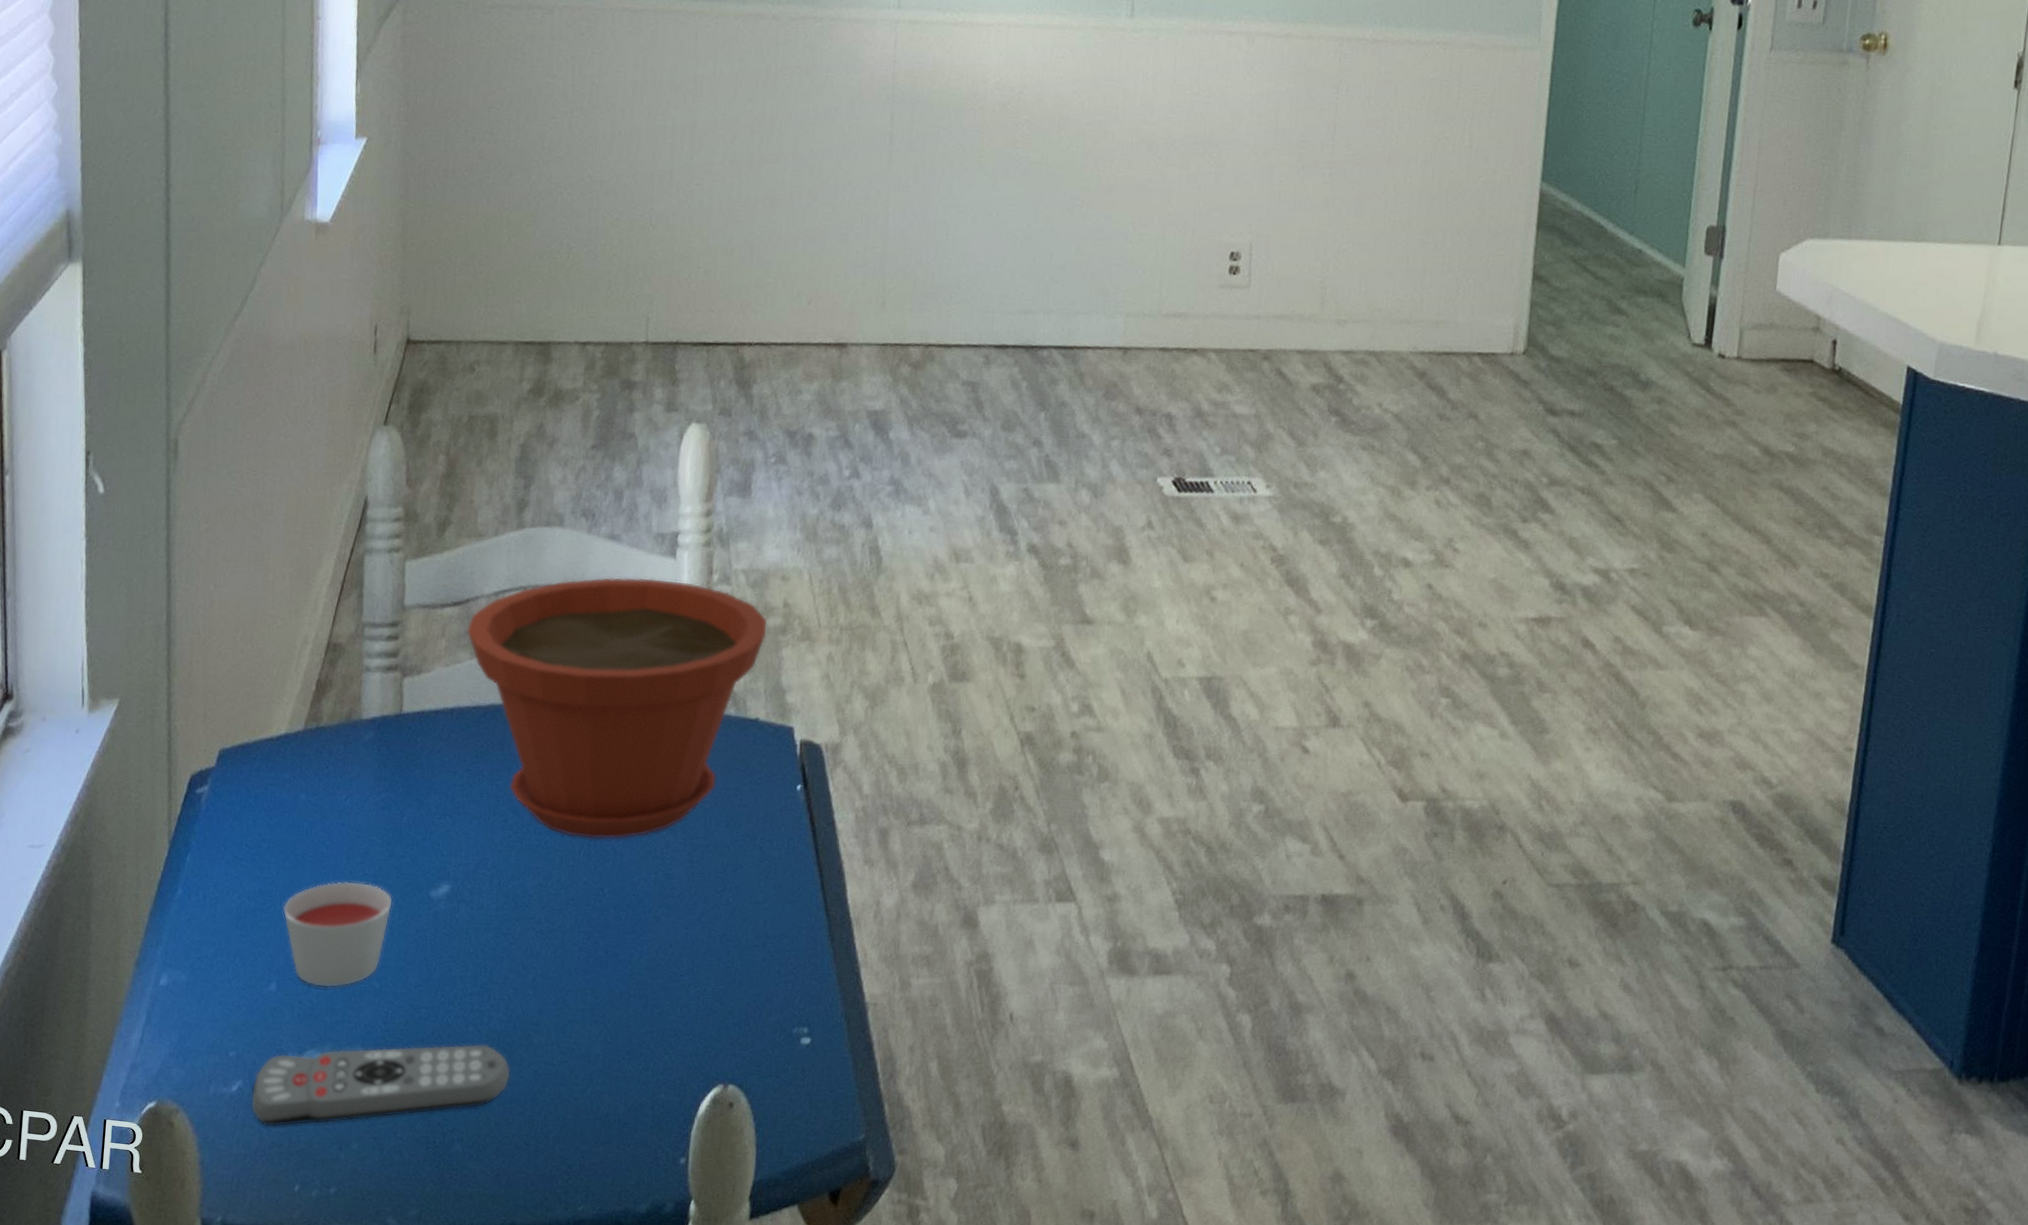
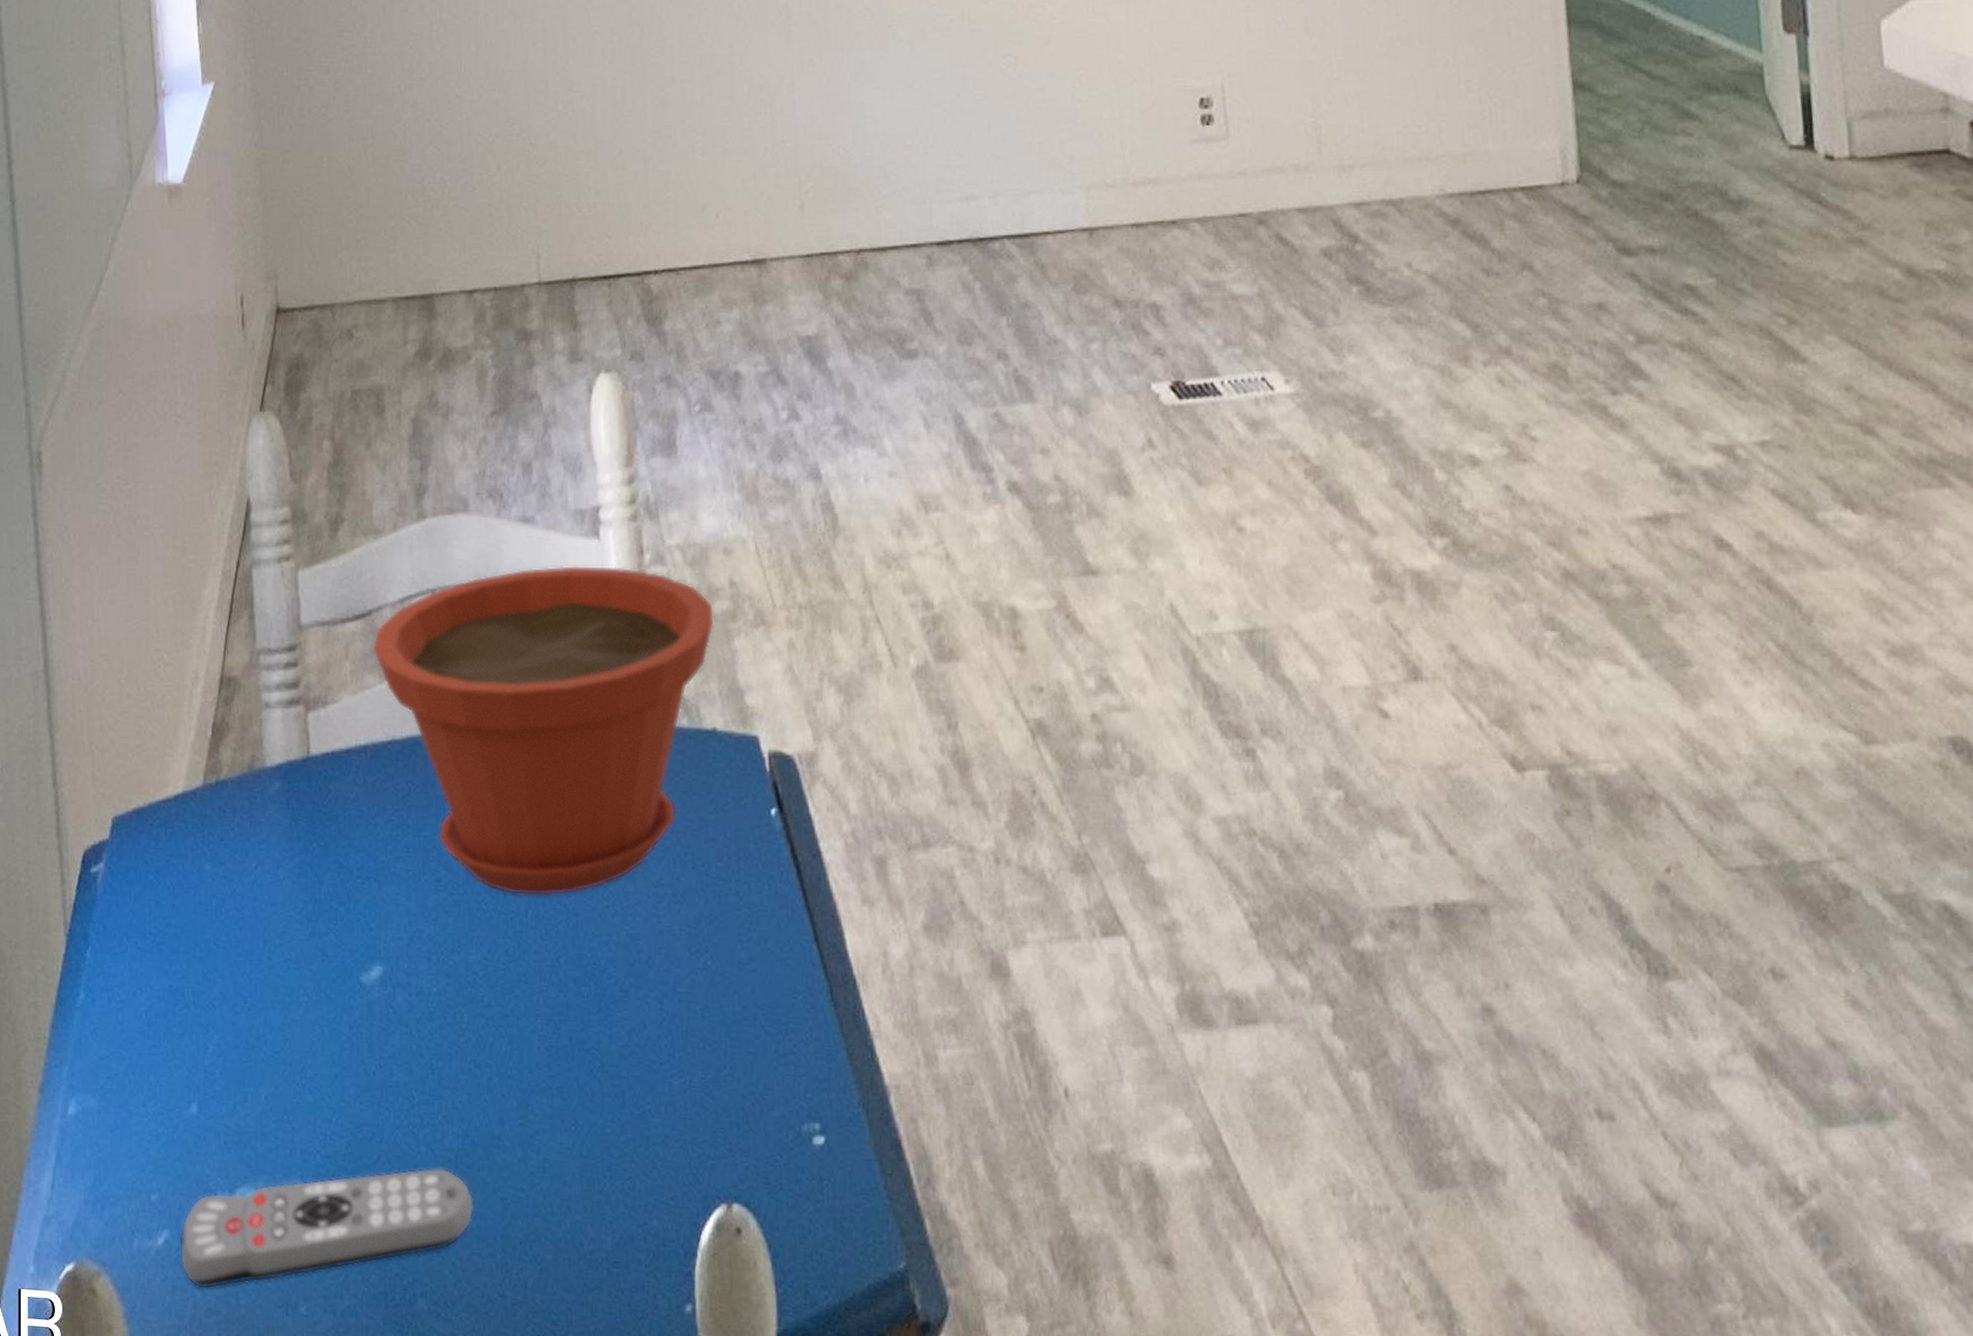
candle: present [282,881,393,988] -> none [197,969,319,1106]

